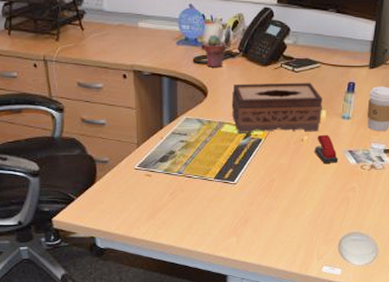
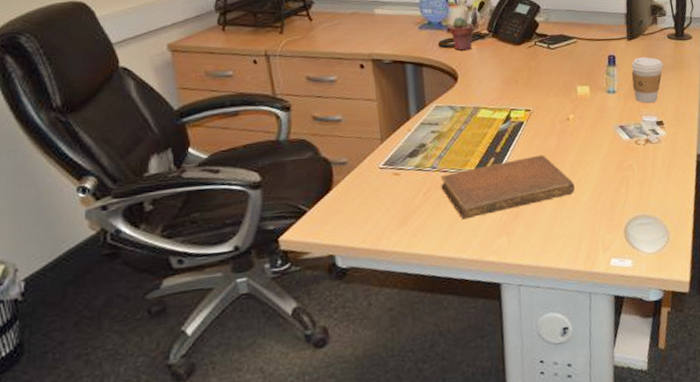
notebook: none [185,170,300,220] -> present [441,155,575,220]
tissue box: present [231,82,322,133] -> none [485,58,586,118]
stapler: present [314,134,339,163] -> none [582,111,611,142]

